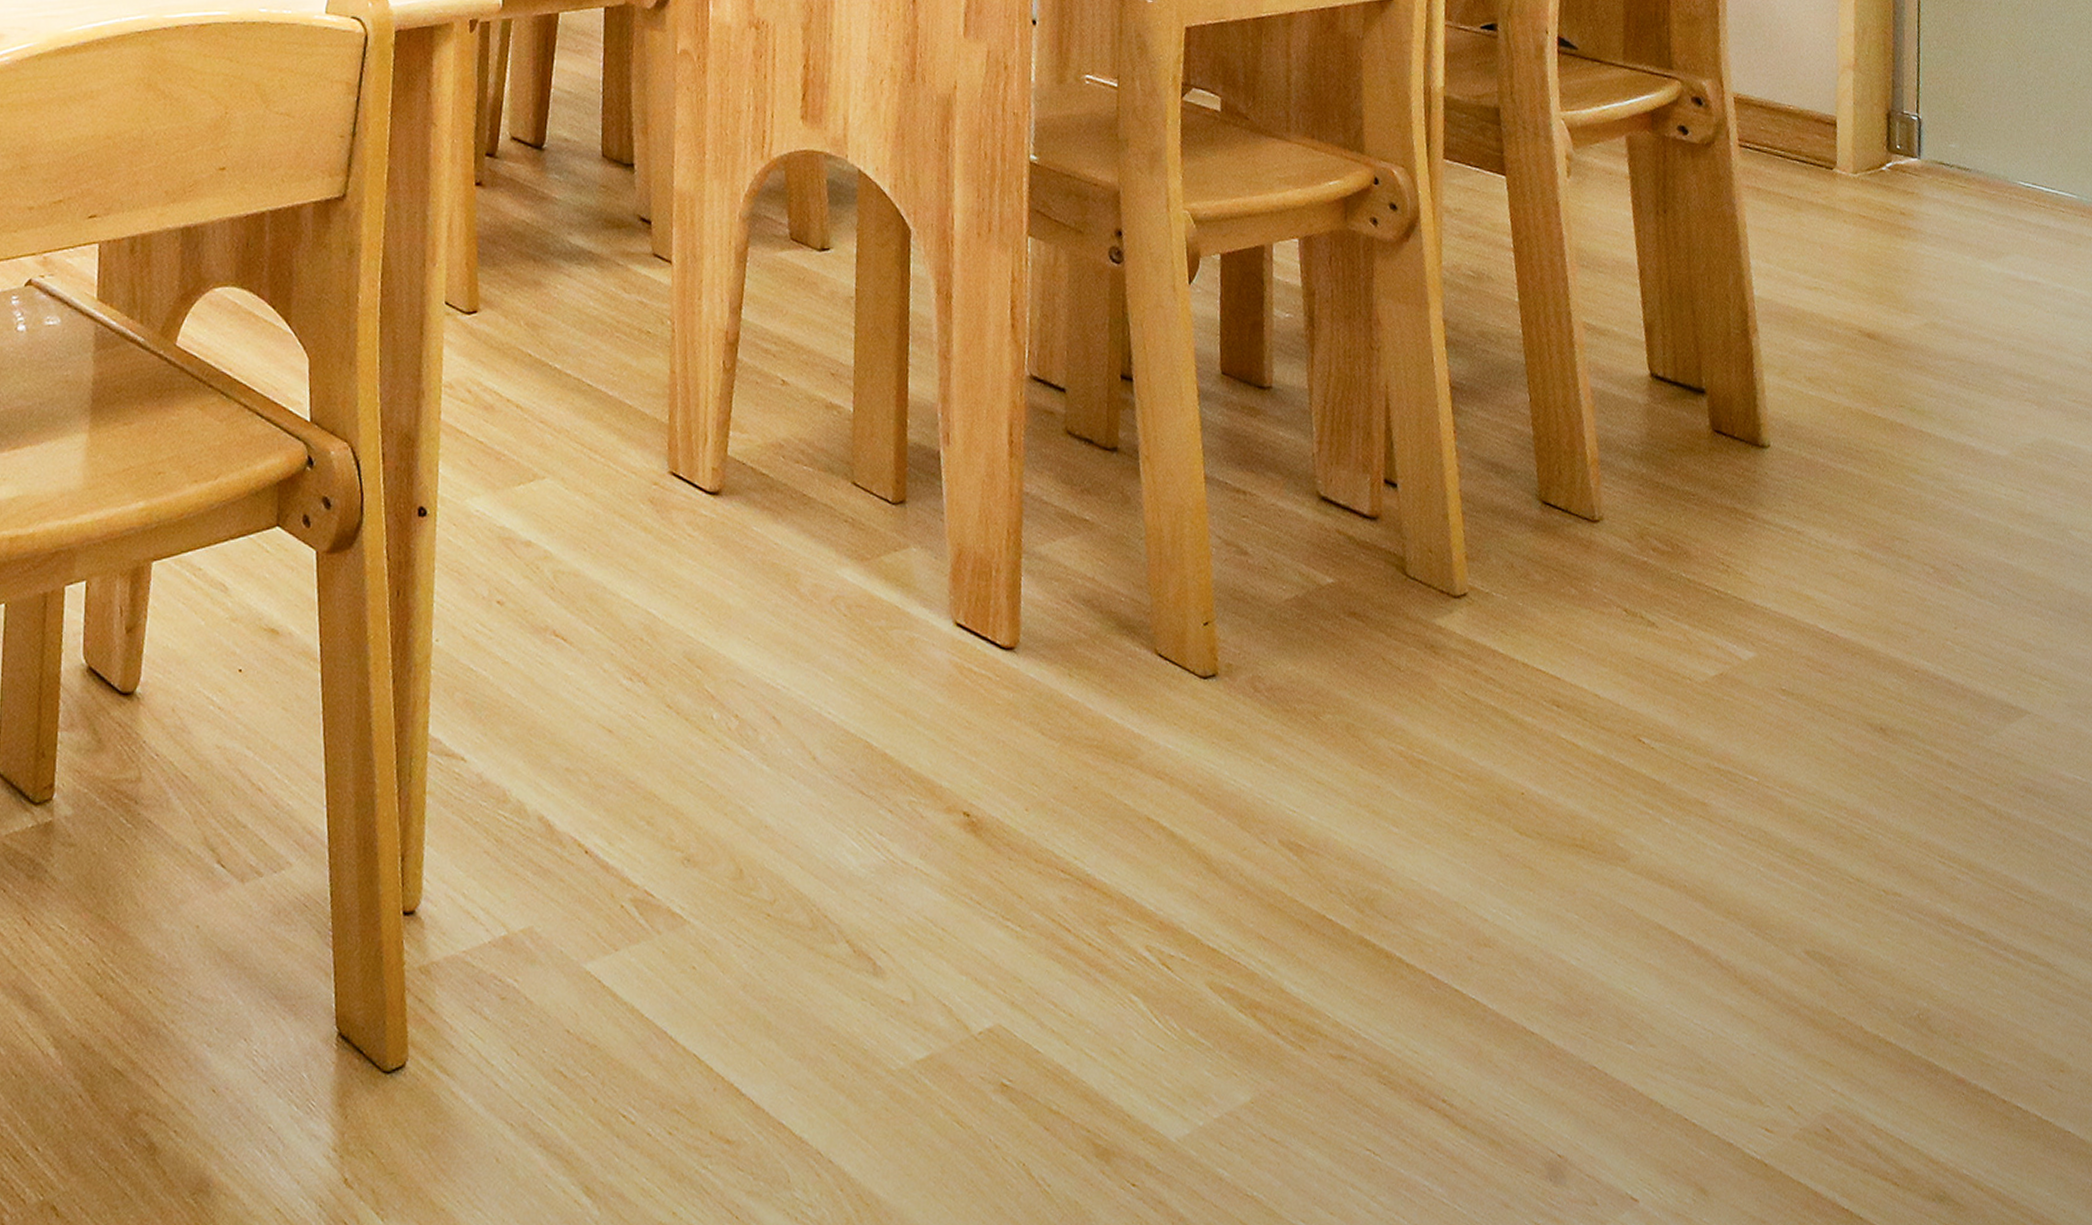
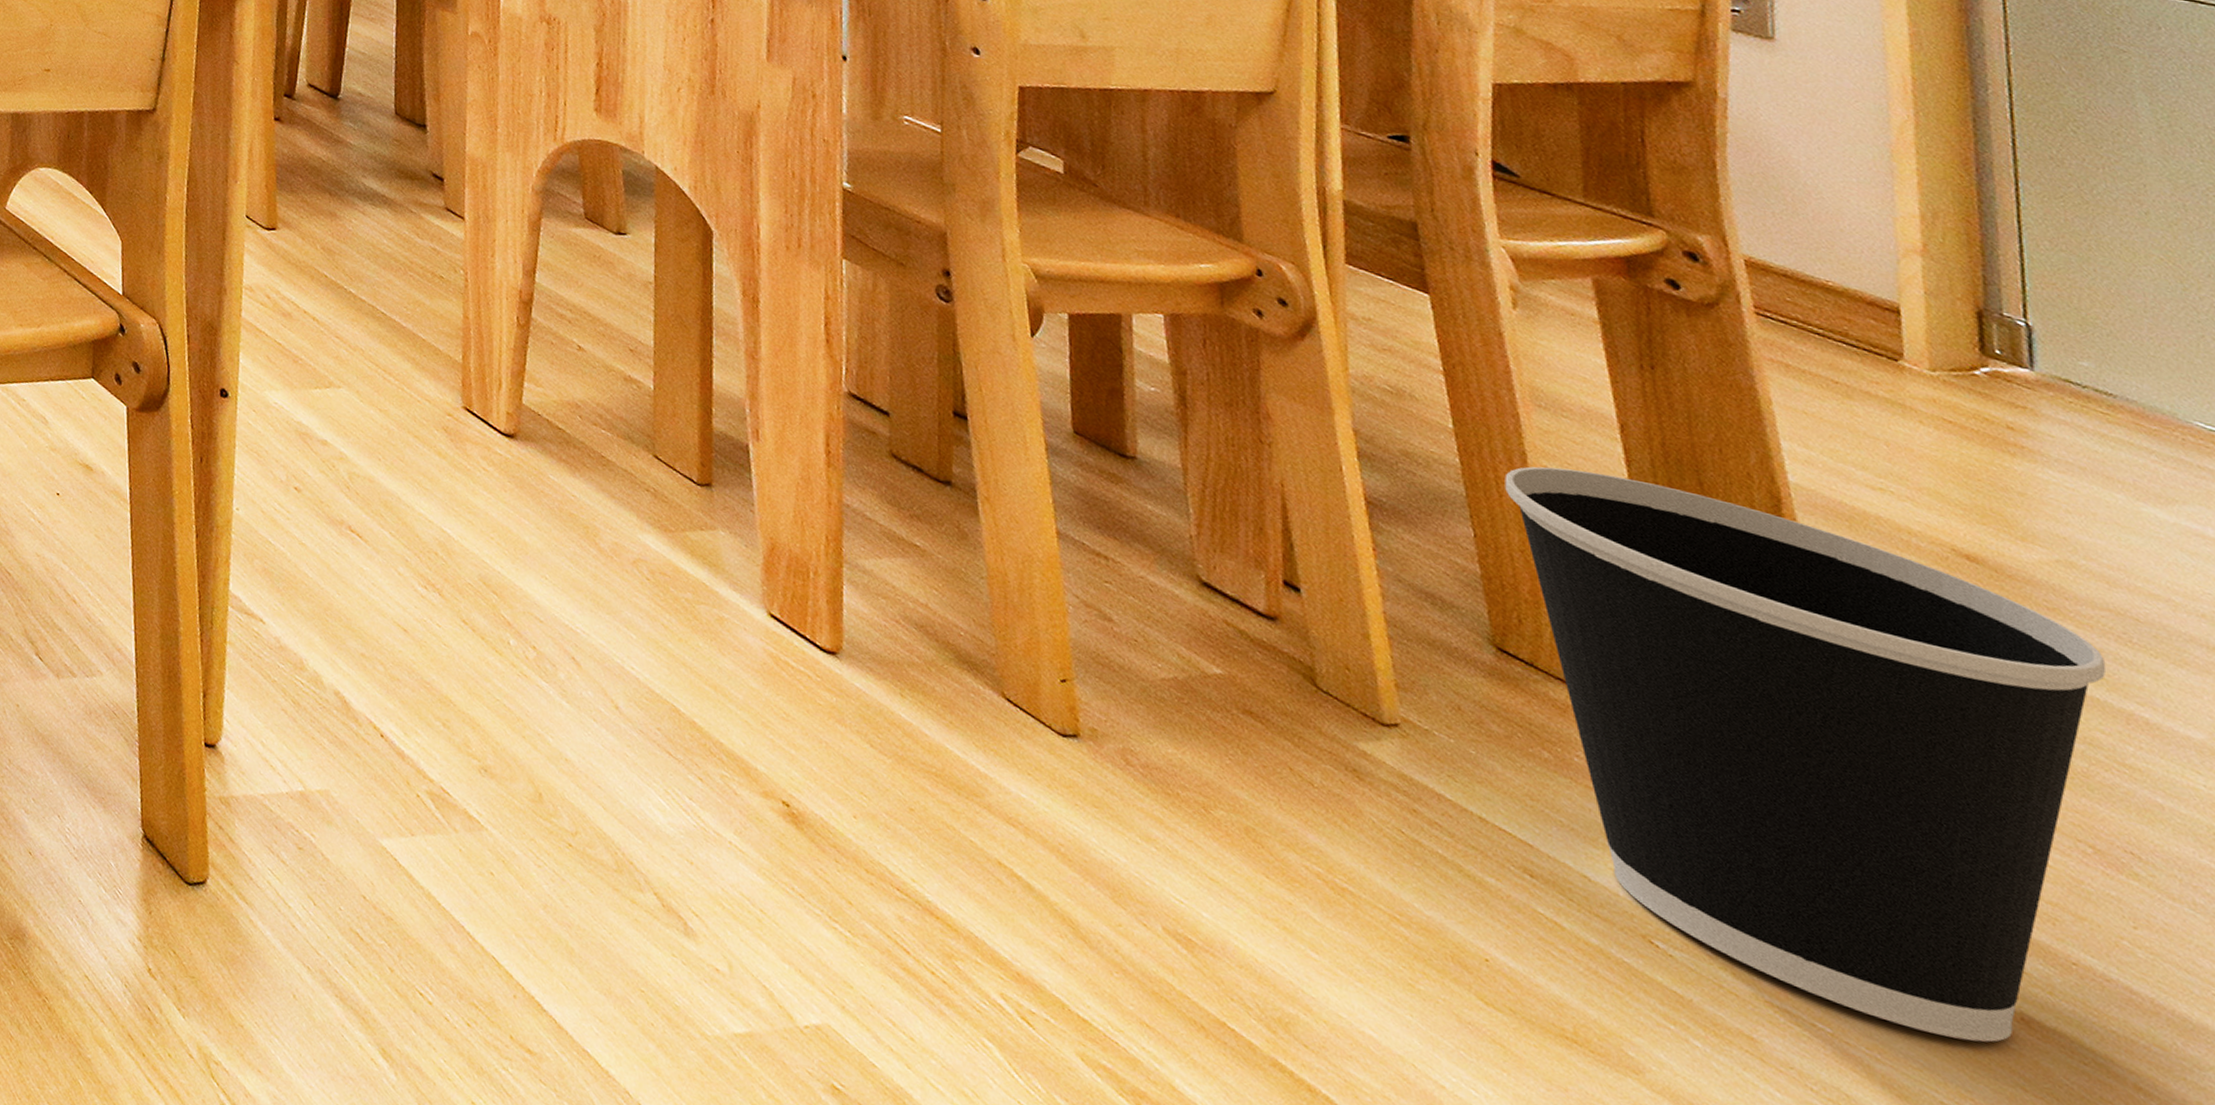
wastebasket: none [1554,319,1951,760] -> present [1504,466,2107,1043]

